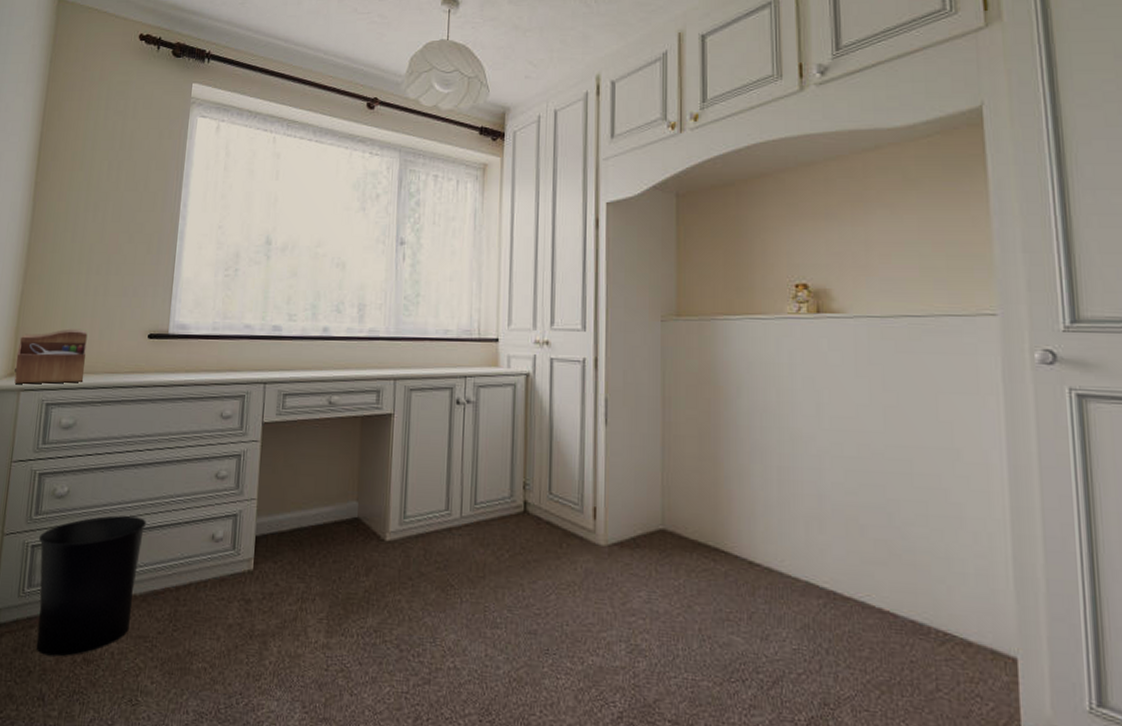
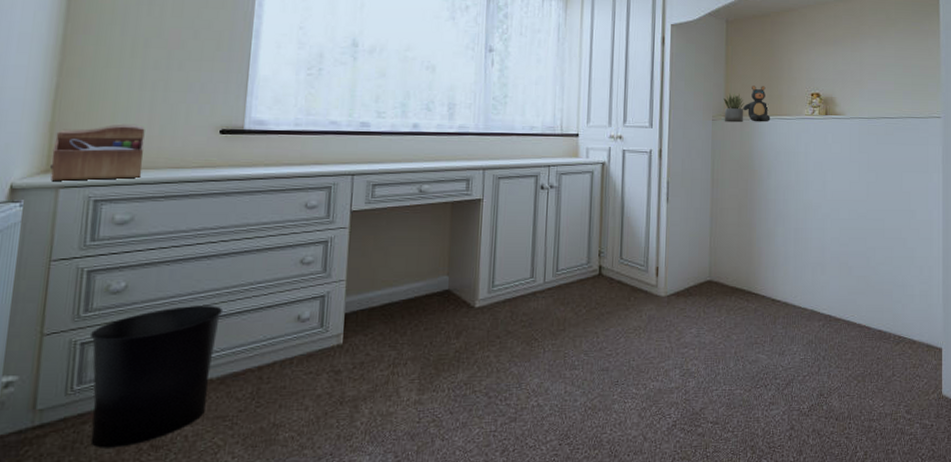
succulent plant: none [675,286,703,324] -> present [723,93,744,123]
stuffed animal: none [701,276,739,324] -> present [743,86,771,122]

